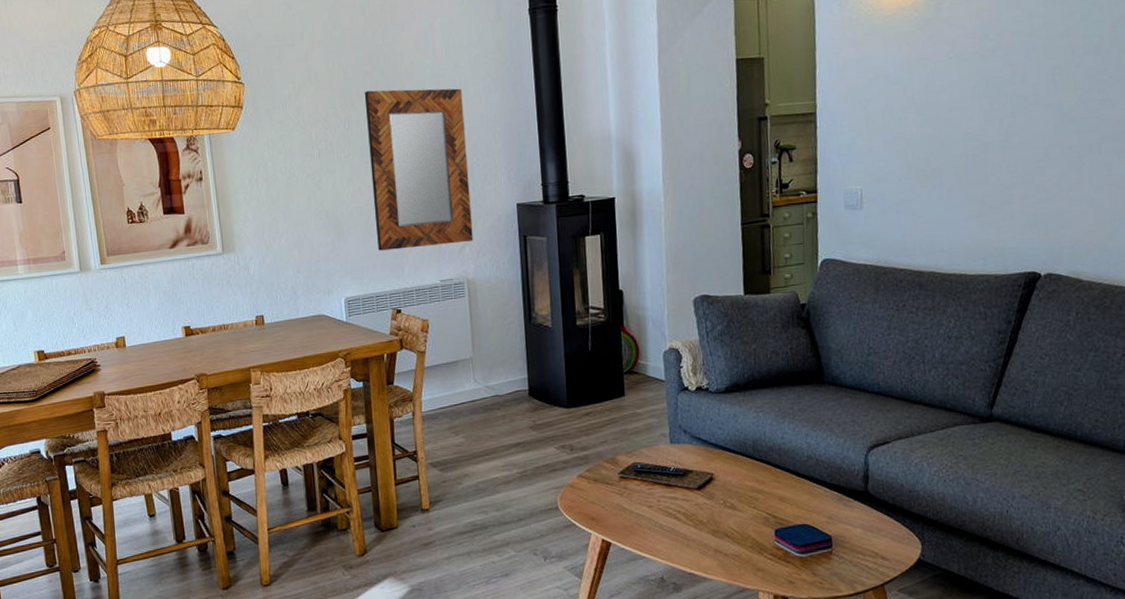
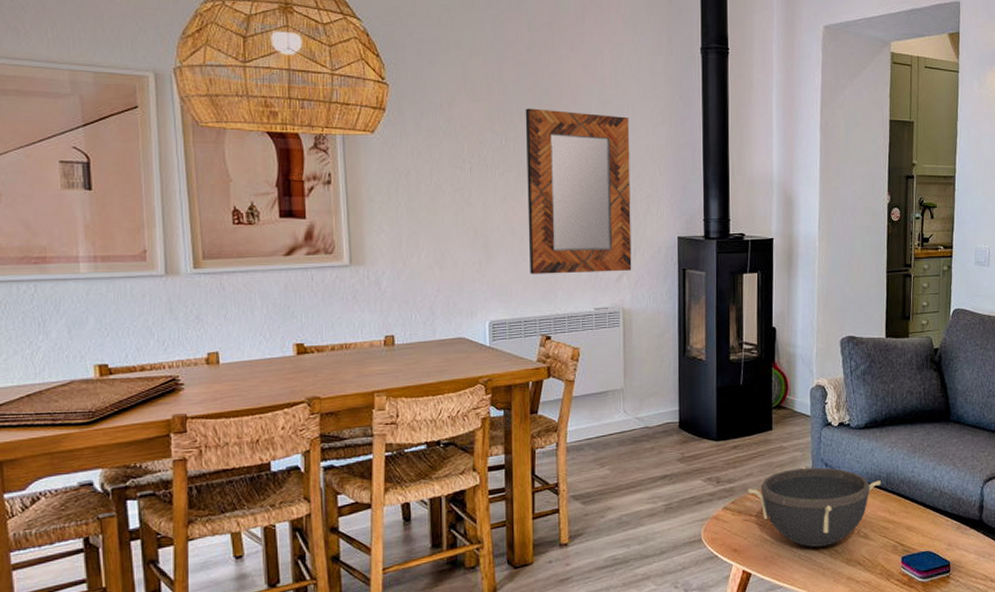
bowl: none [602,433,747,517] -> present [747,466,881,547]

